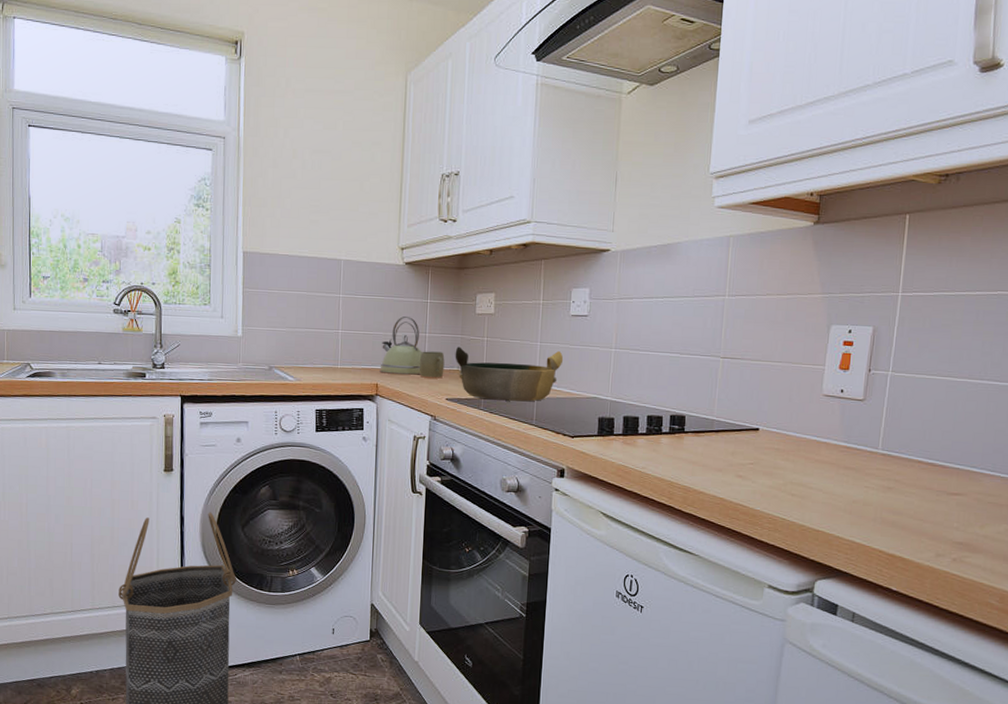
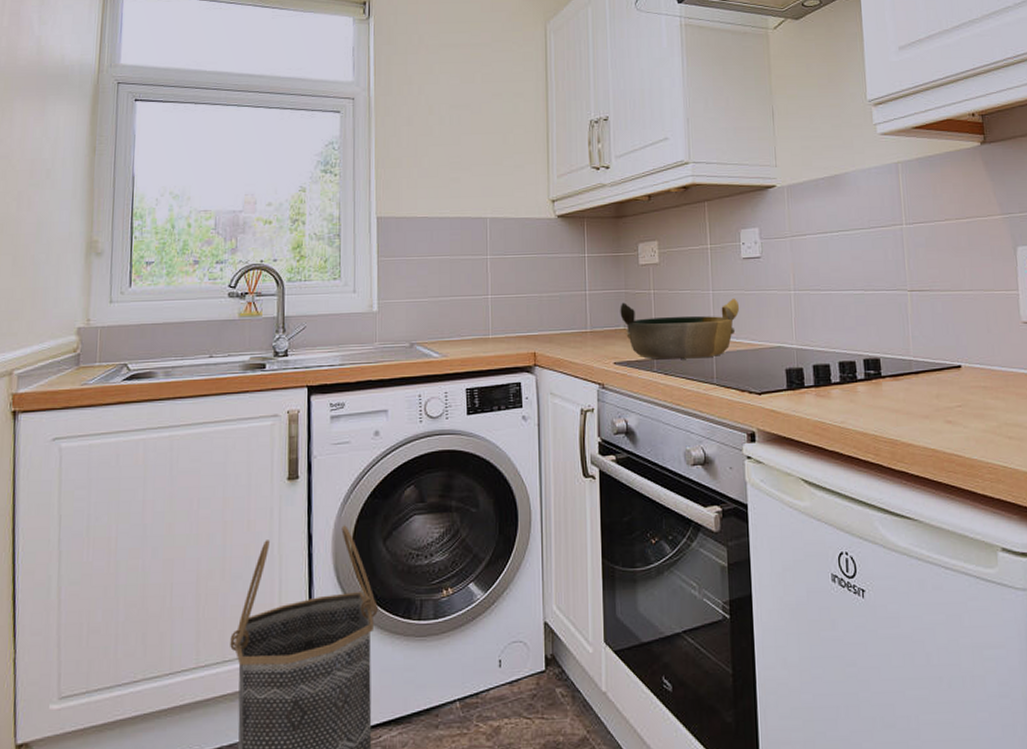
kettle: present [379,315,422,375] -> none [537,273,583,340]
mug: present [419,351,445,379] -> none [580,310,610,341]

